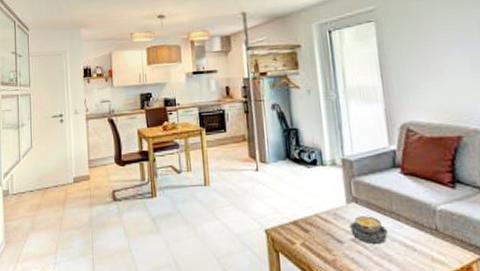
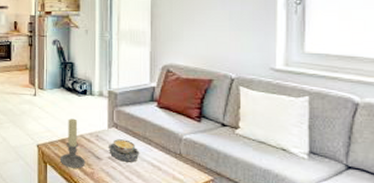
candle holder: none [293,195,325,256] -> present [59,118,86,169]

